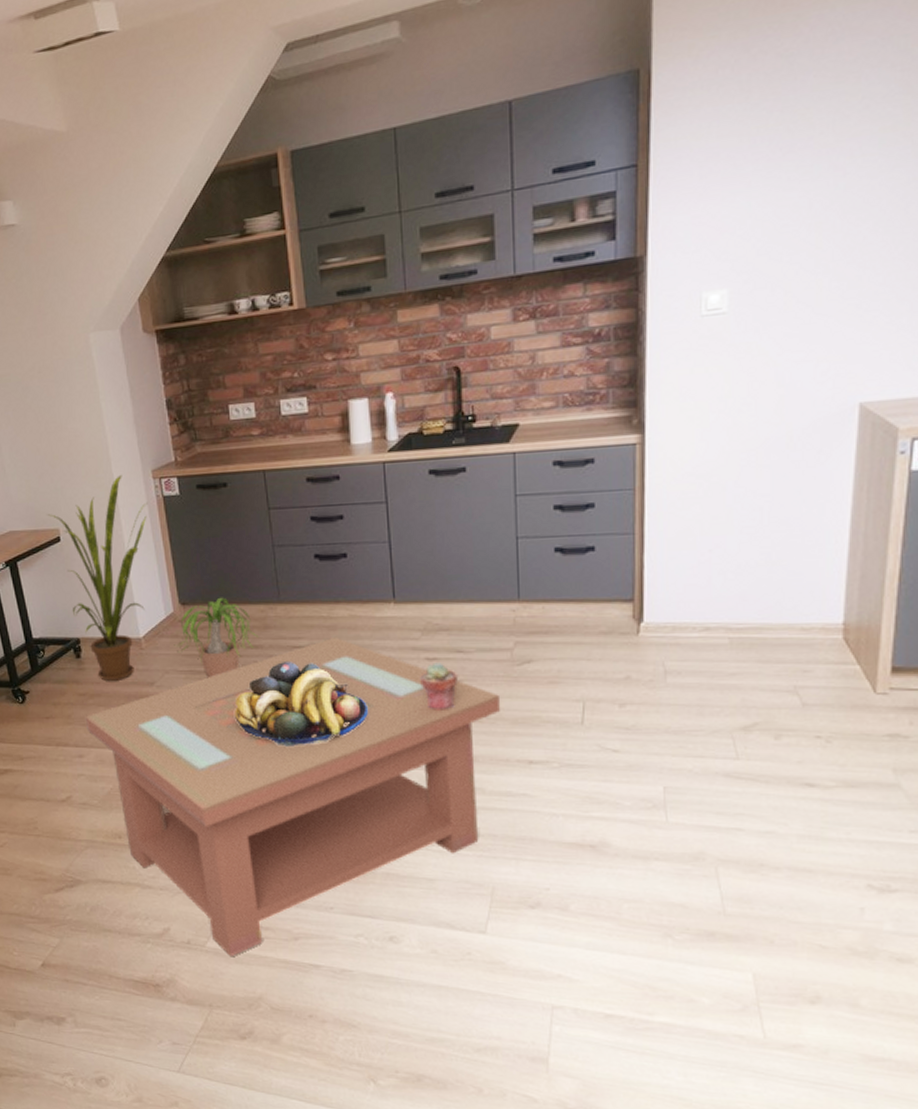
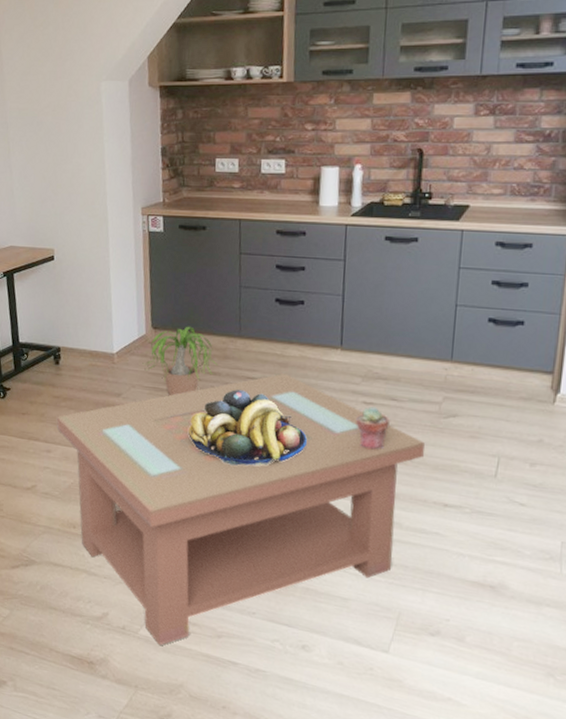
house plant: present [47,474,148,681] -> none [45,207,135,389]

